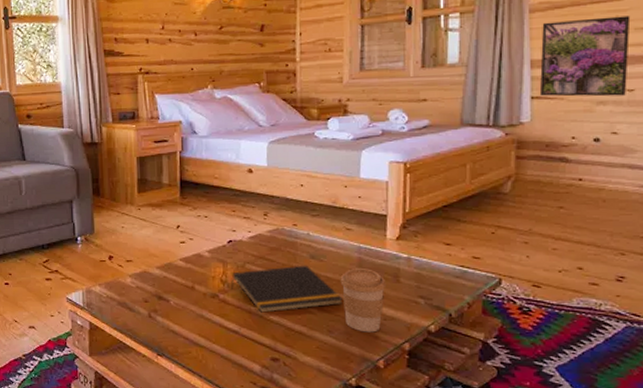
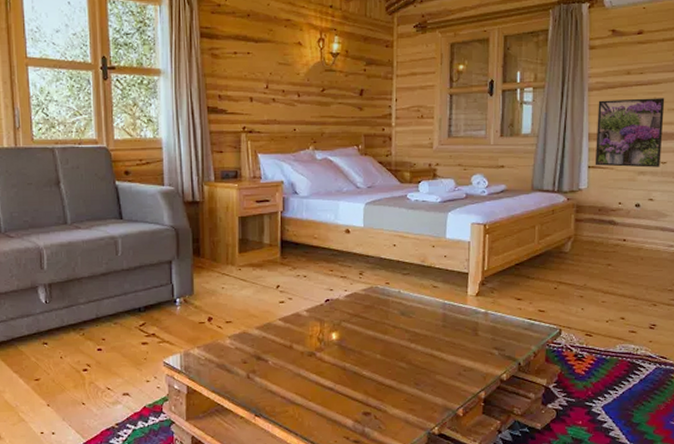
notepad: present [231,265,344,313] -> none [327,321,429,369]
coffee cup: present [340,269,387,333] -> none [427,323,467,384]

